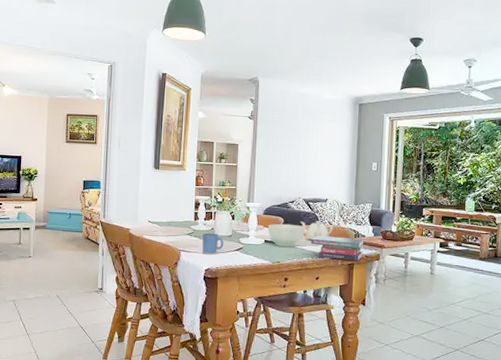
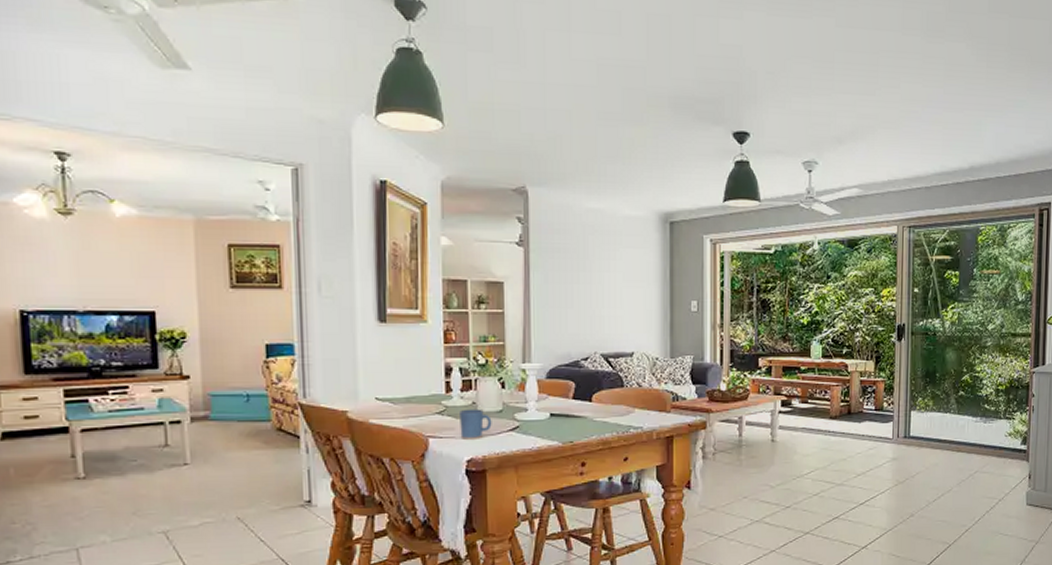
bowl: present [267,223,306,248] -> none [553,389,607,422]
teapot: present [300,221,334,240] -> none [597,383,644,409]
books: present [311,235,364,262] -> none [614,402,685,433]

